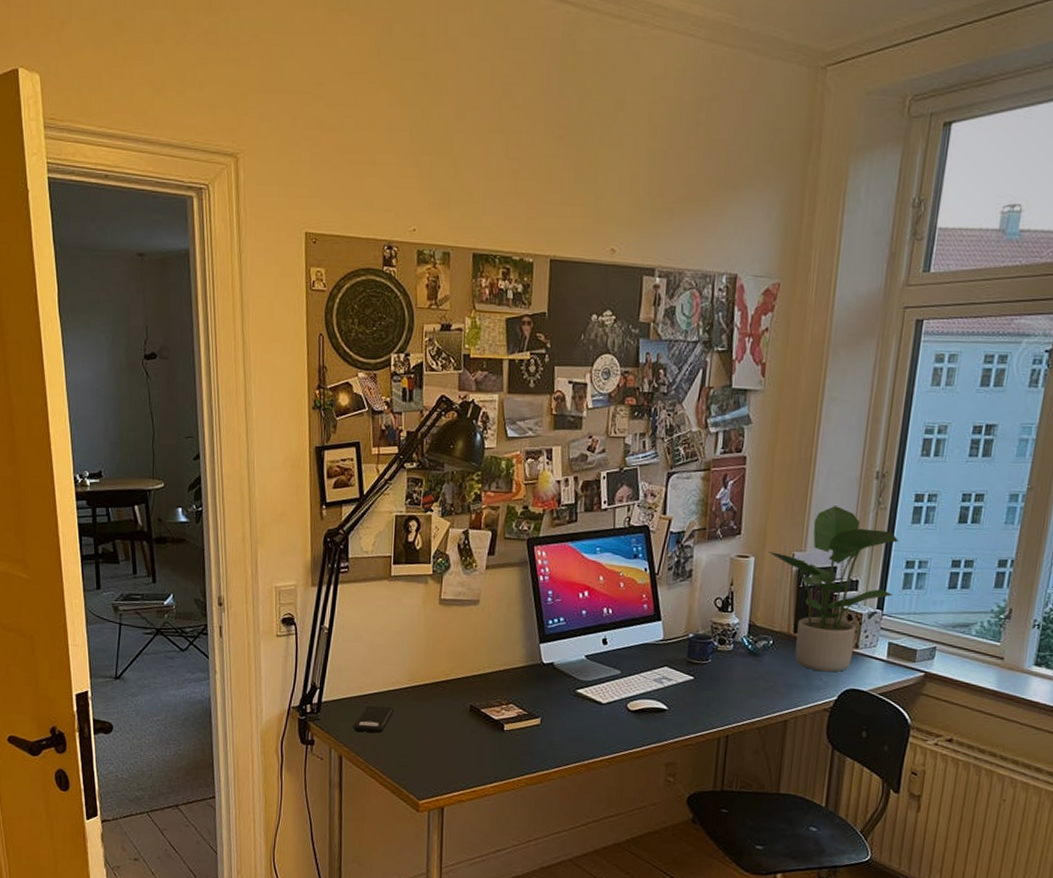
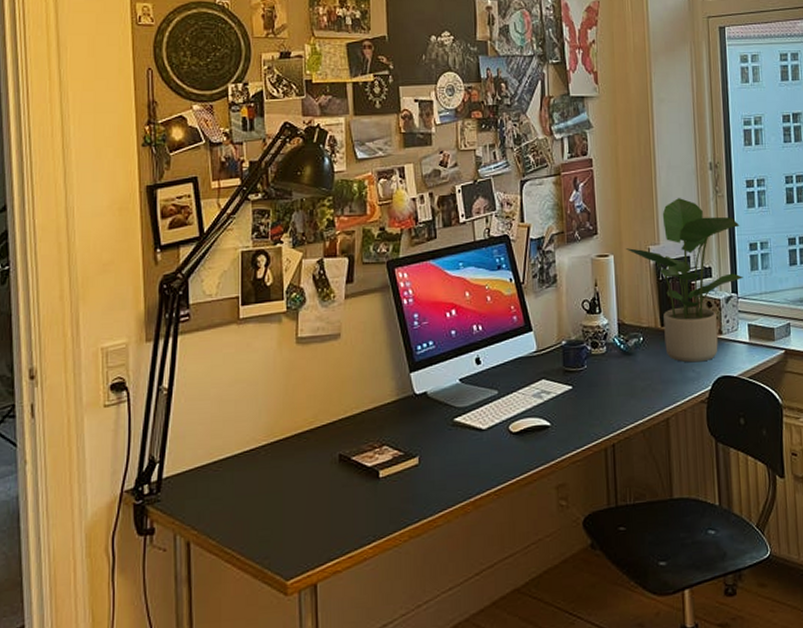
phone: present [353,705,394,733] -> none [202,471,251,508]

